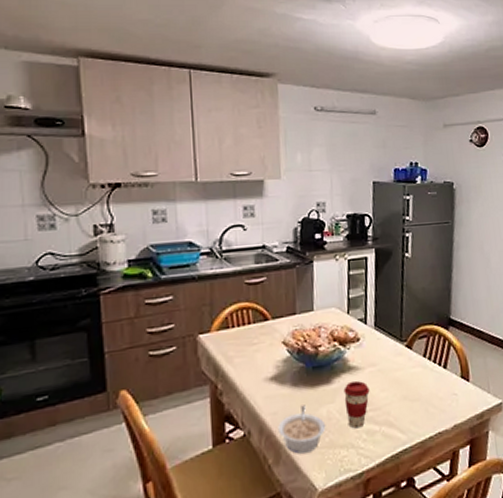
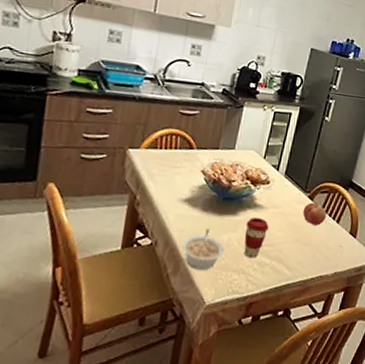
fruit: none [403,350,431,377] -> present [302,202,327,226]

